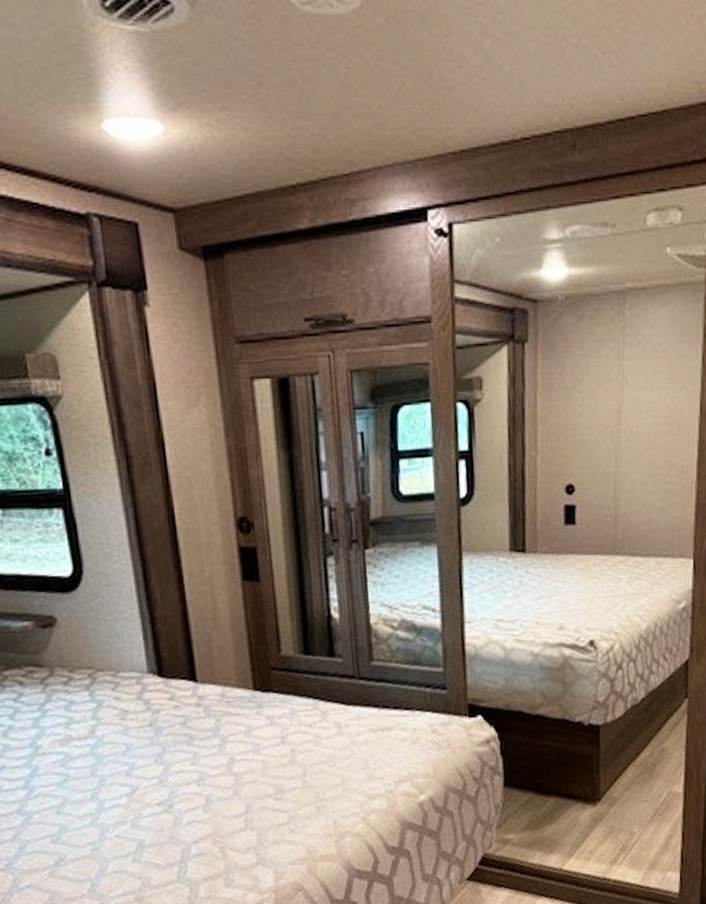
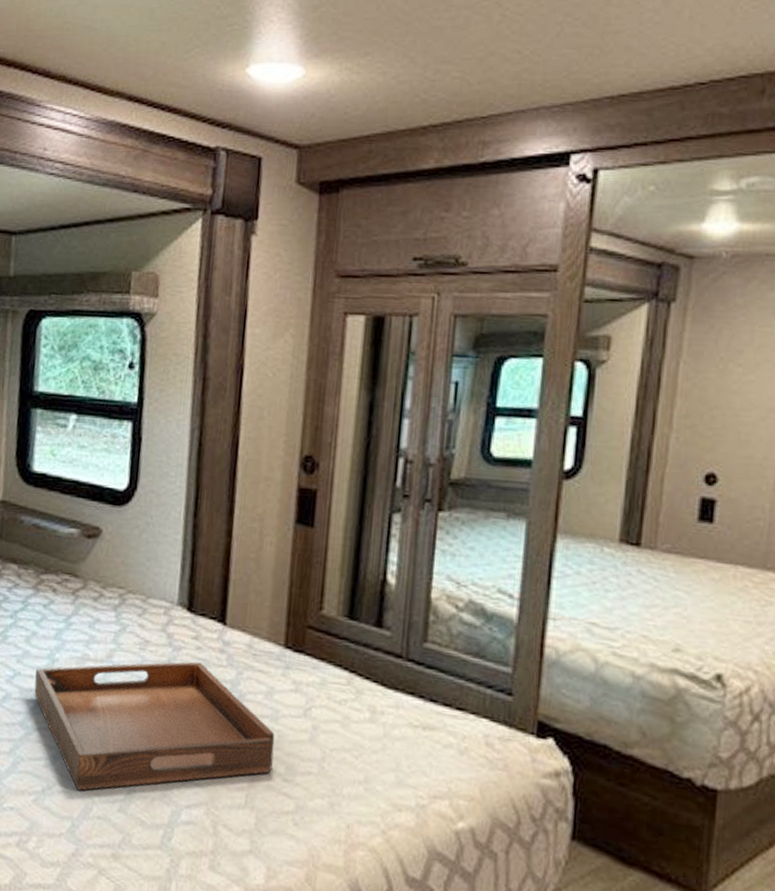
serving tray: none [20,719,263,855] -> present [34,661,275,791]

